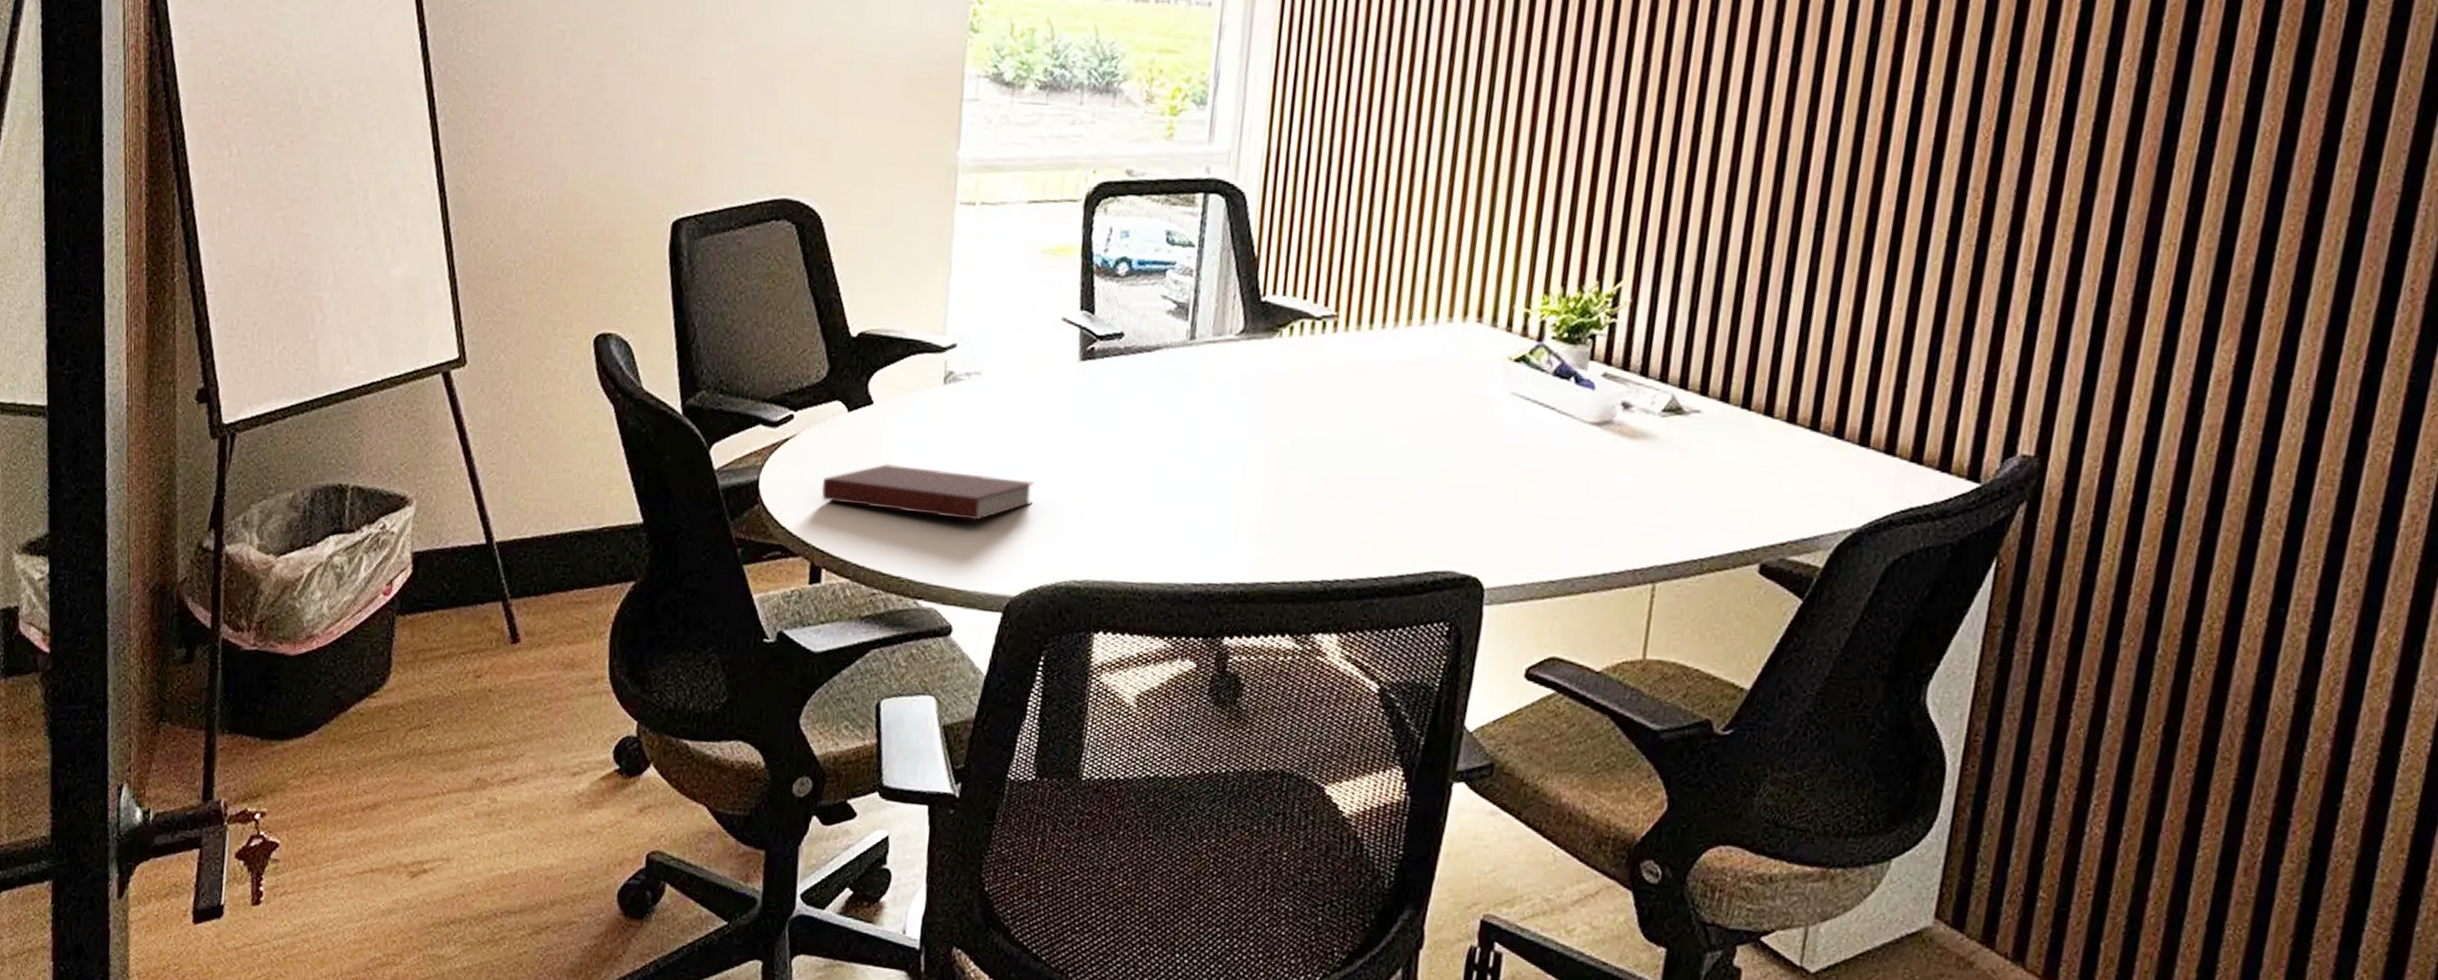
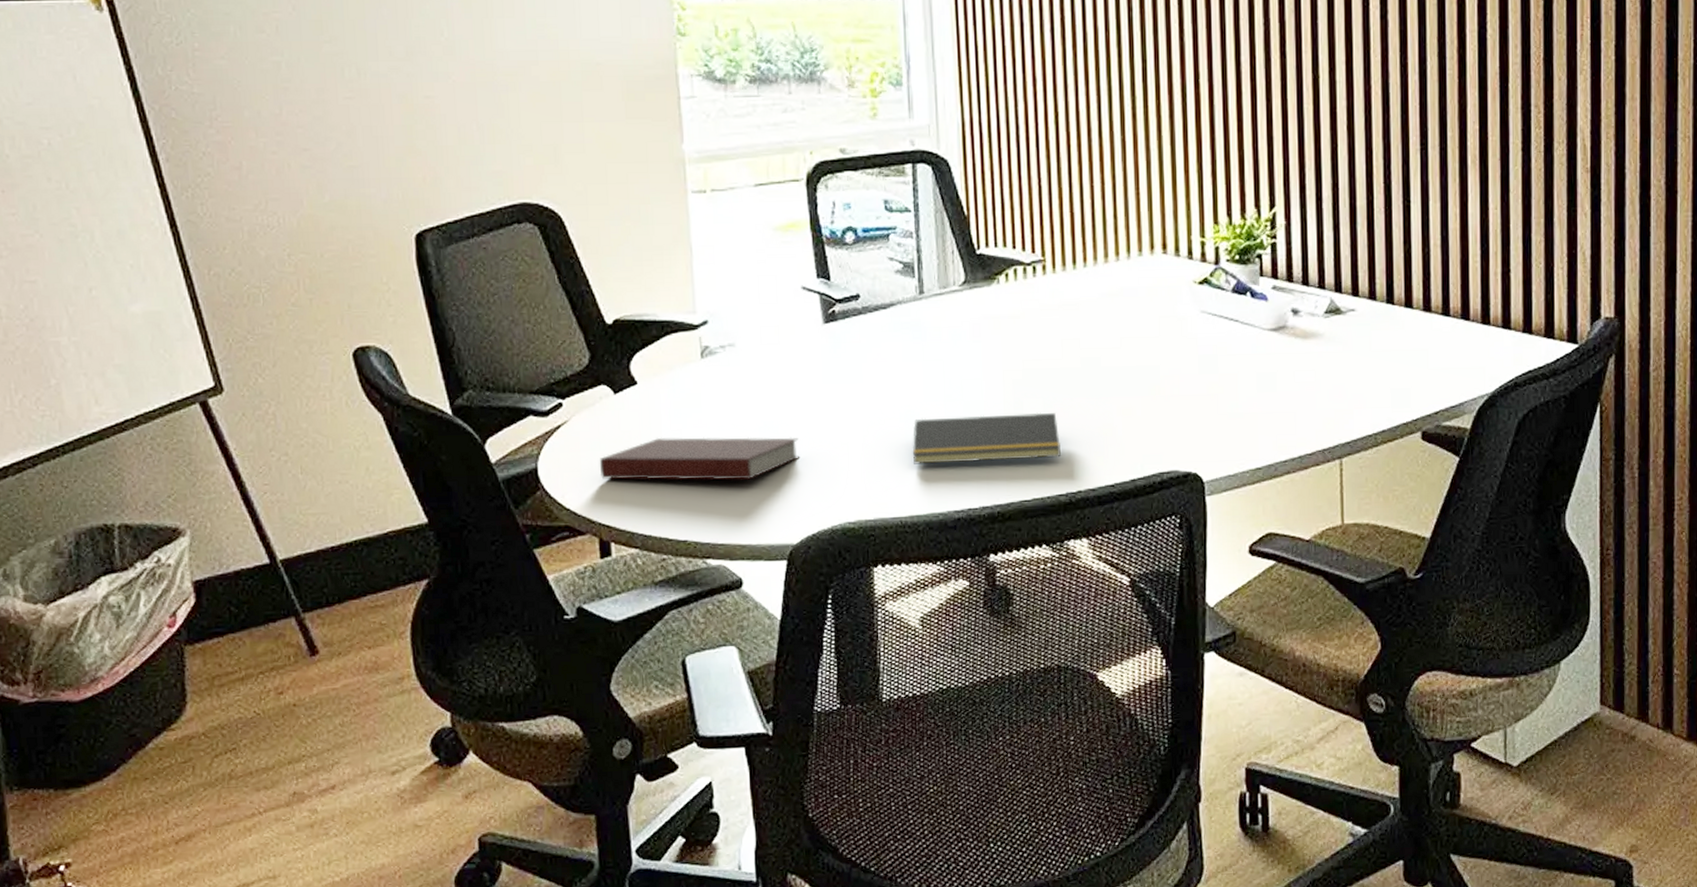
notepad: none [1155,477,1324,540] -> present [912,412,1062,464]

